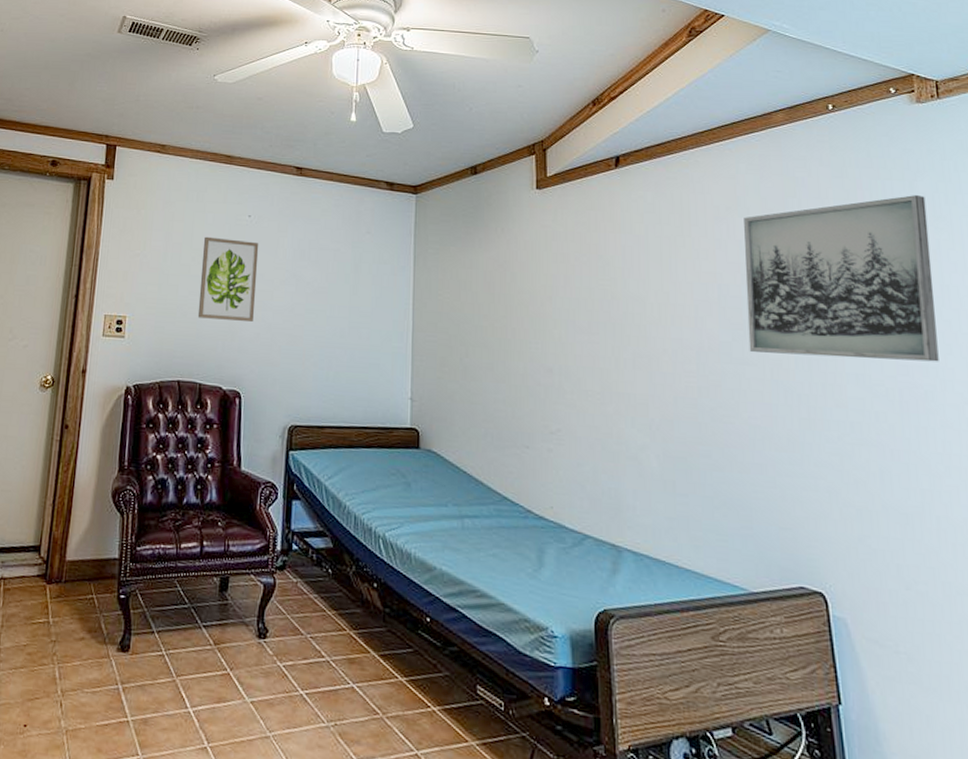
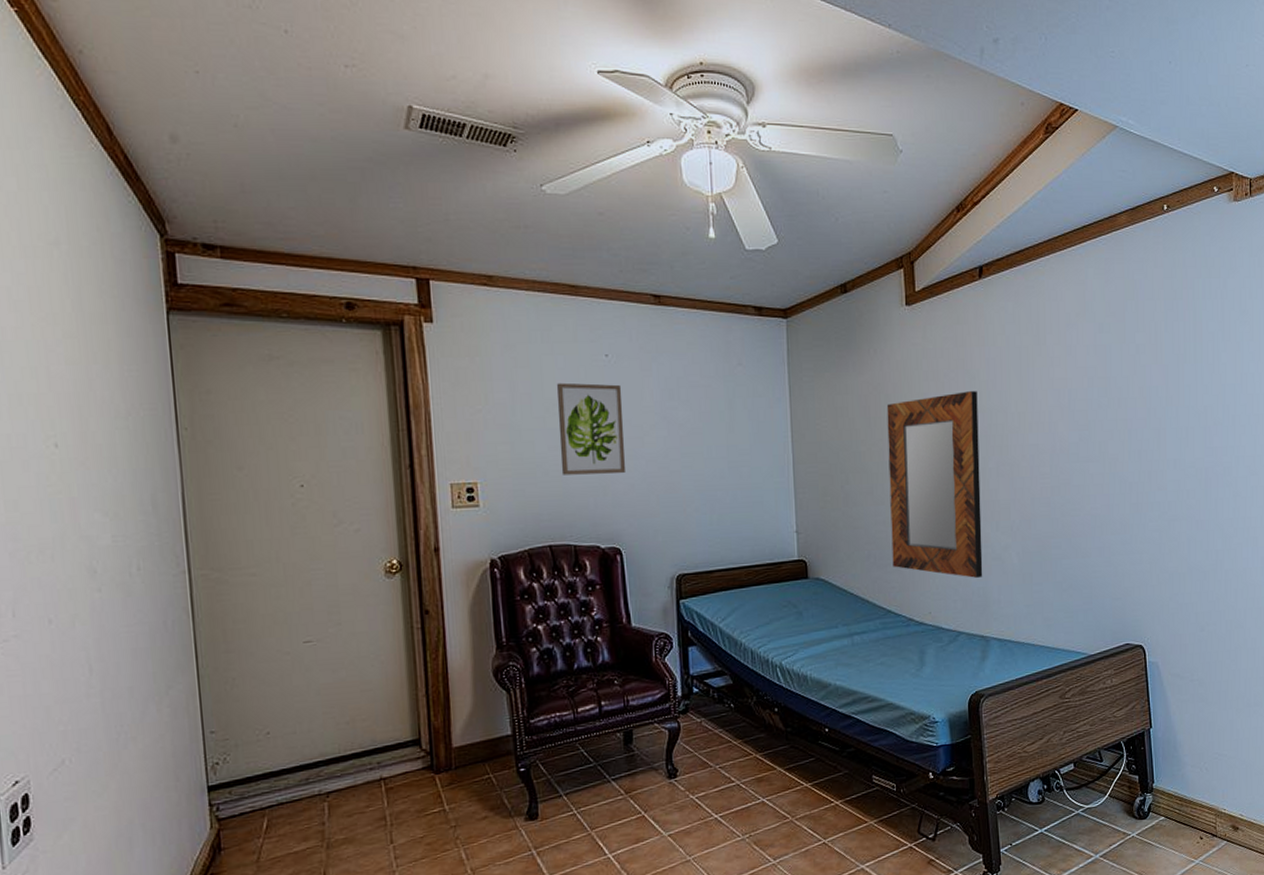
home mirror: none [511,276,615,477] -> present [886,391,983,578]
wall art: present [744,195,939,362] -> none [1091,292,1236,449]

